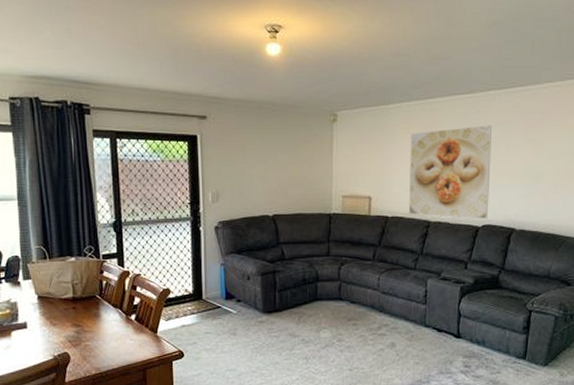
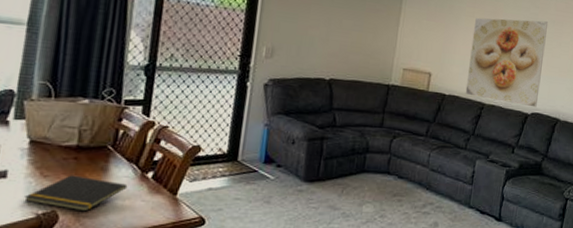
notepad: none [43,322,117,352] -> present [24,175,128,212]

